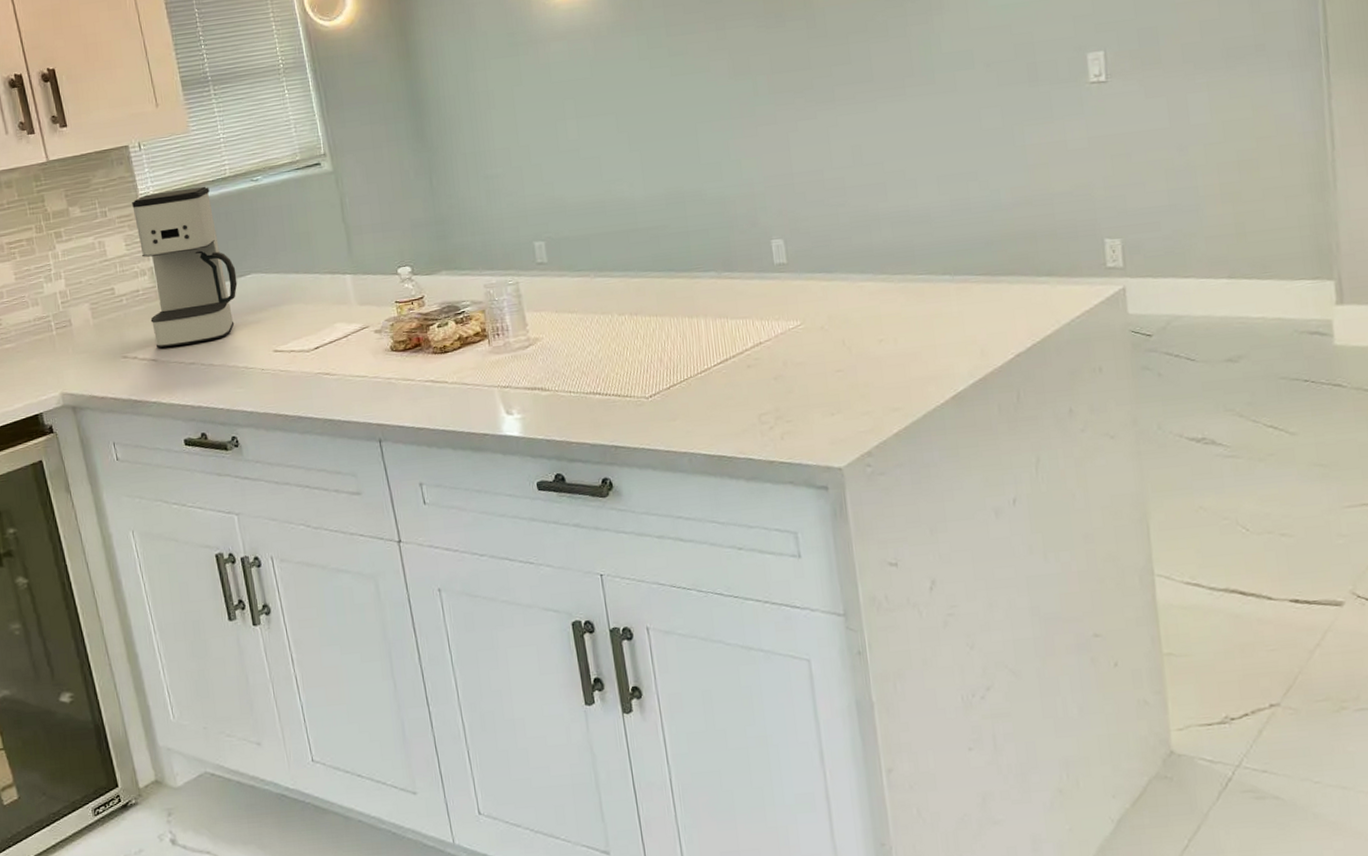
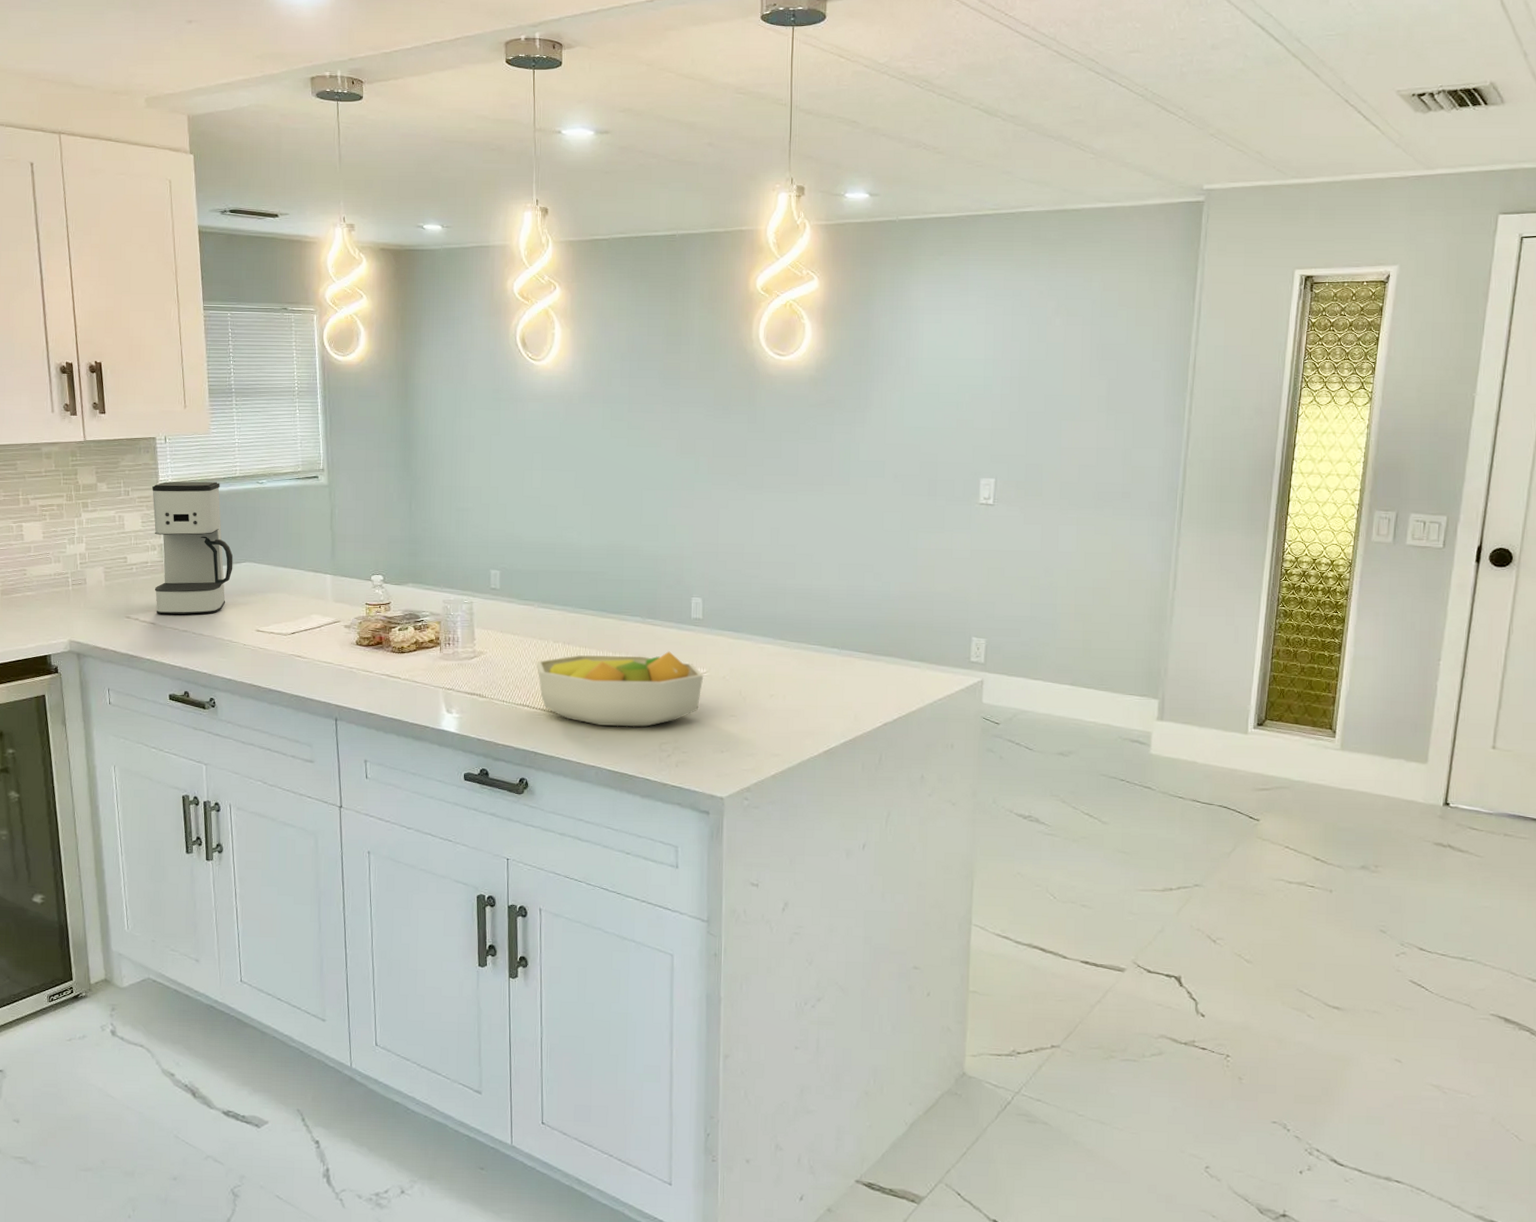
fruit bowl: none [601,306,799,404] -> present [536,651,704,727]

